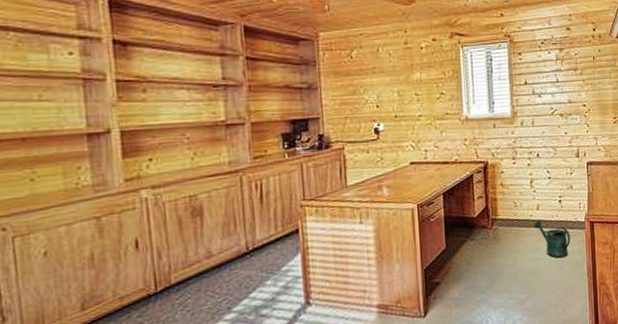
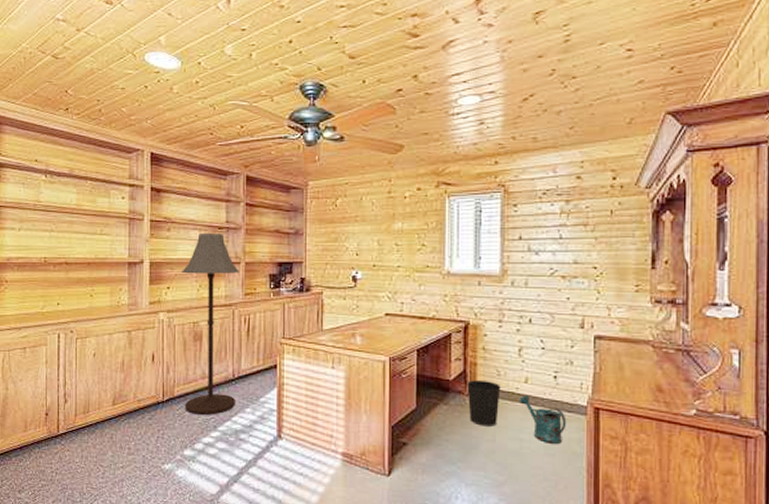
floor lamp: none [168,91,252,301] -> present [182,232,239,416]
wastebasket: none [489,212,518,254] -> present [467,380,501,427]

